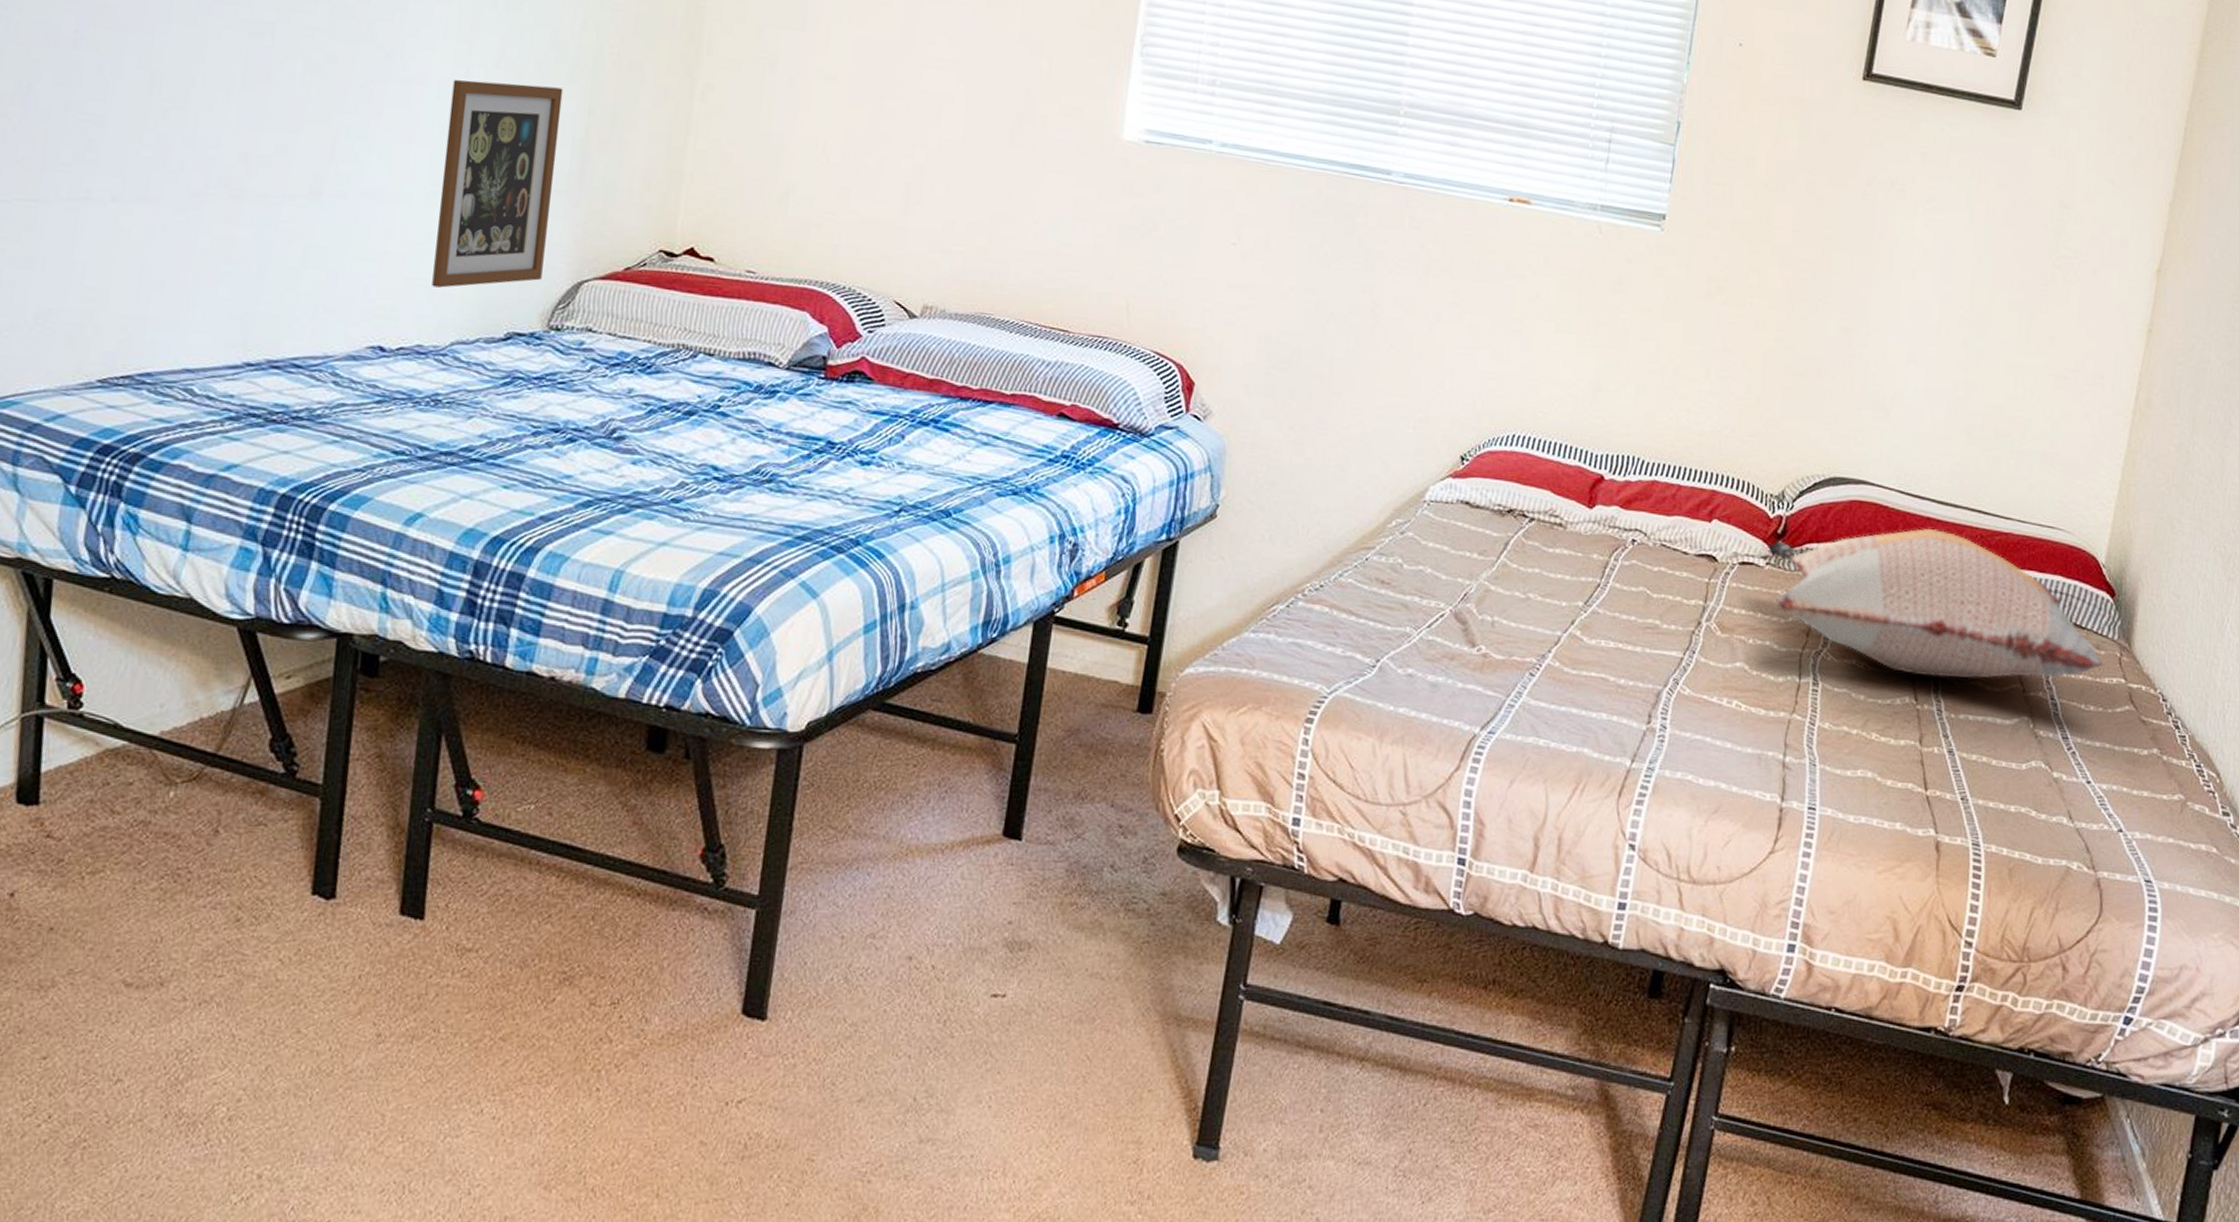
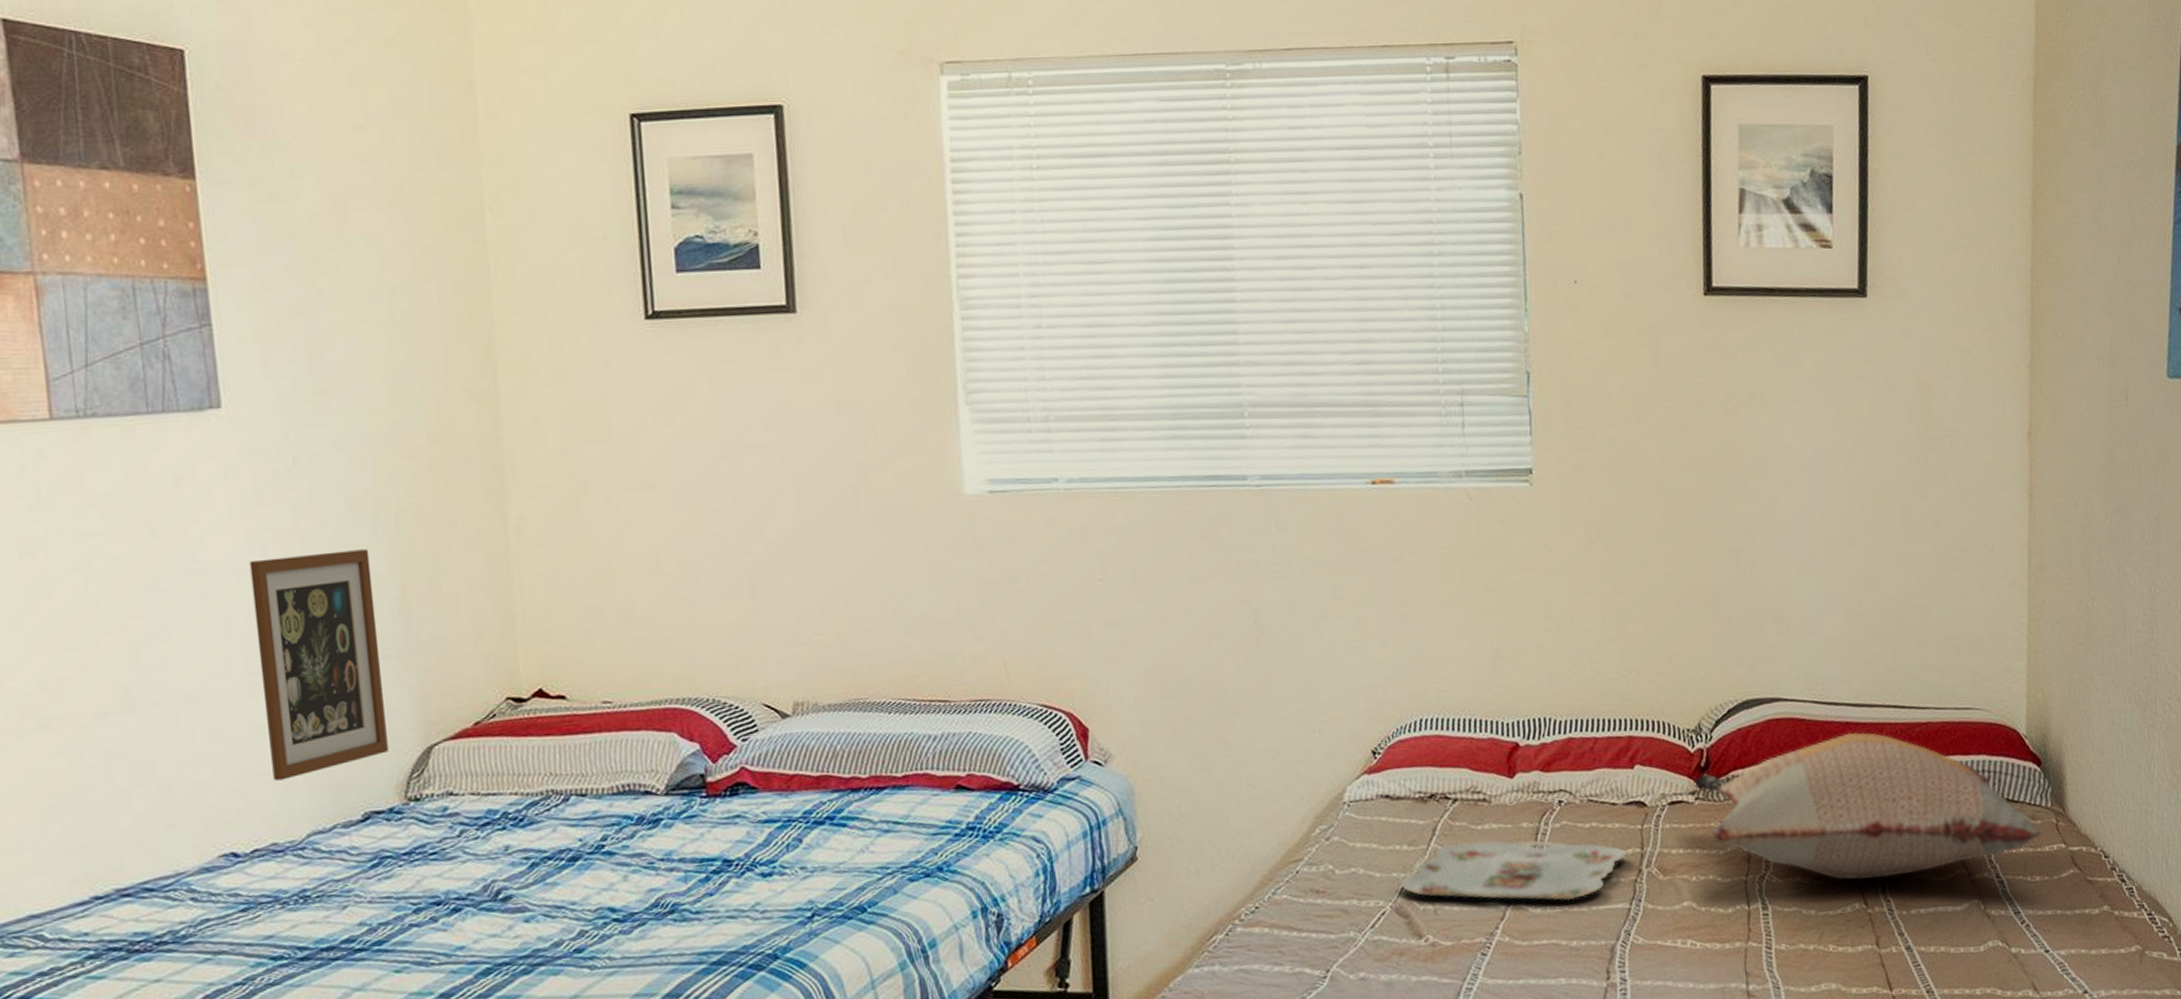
serving tray: none [1463,561,1690,639] -> present [1400,839,1627,901]

